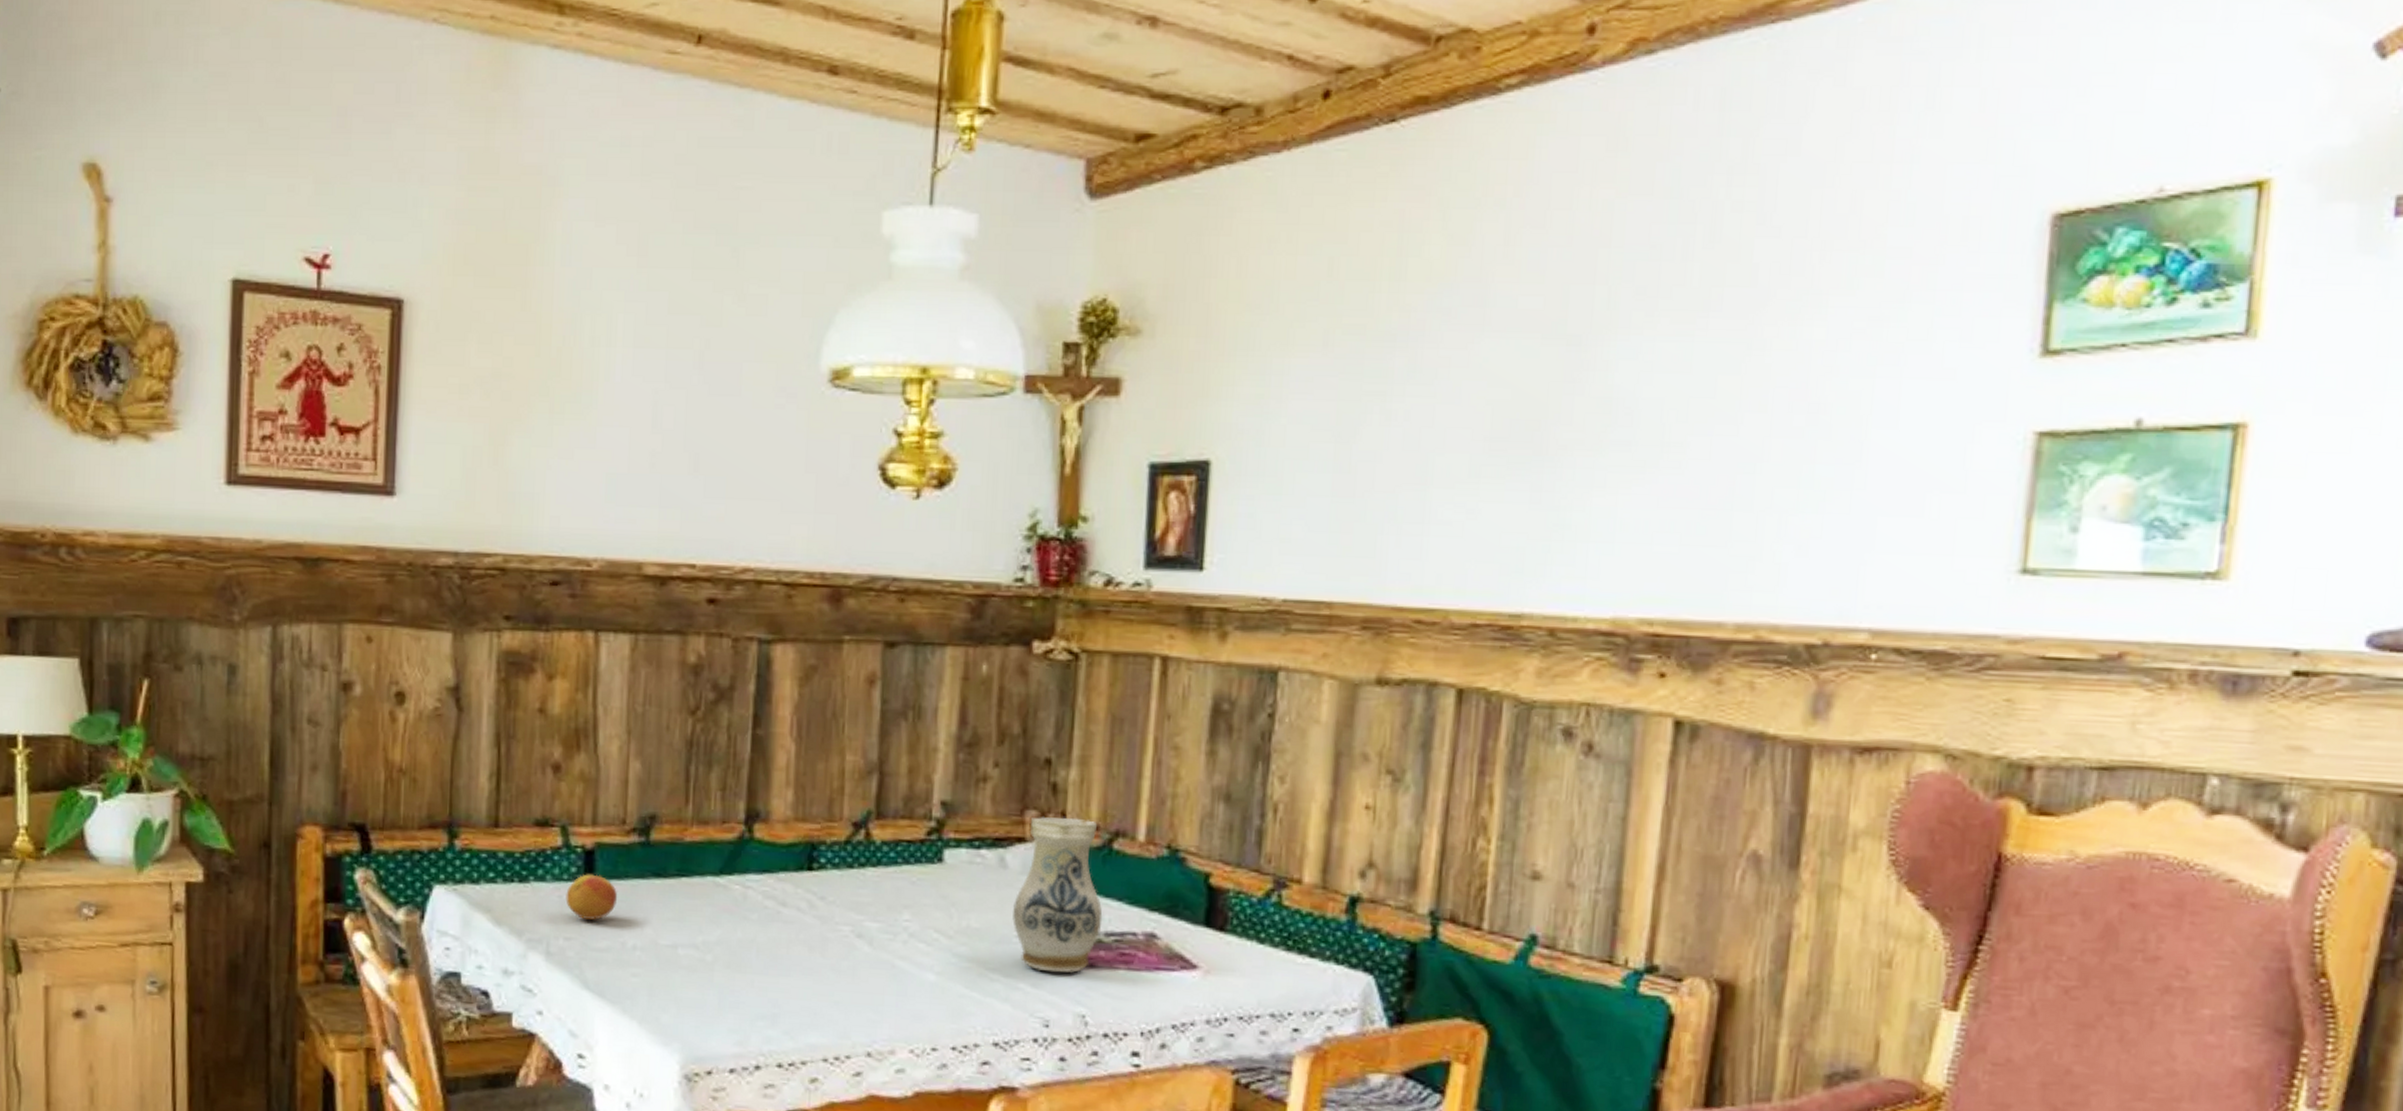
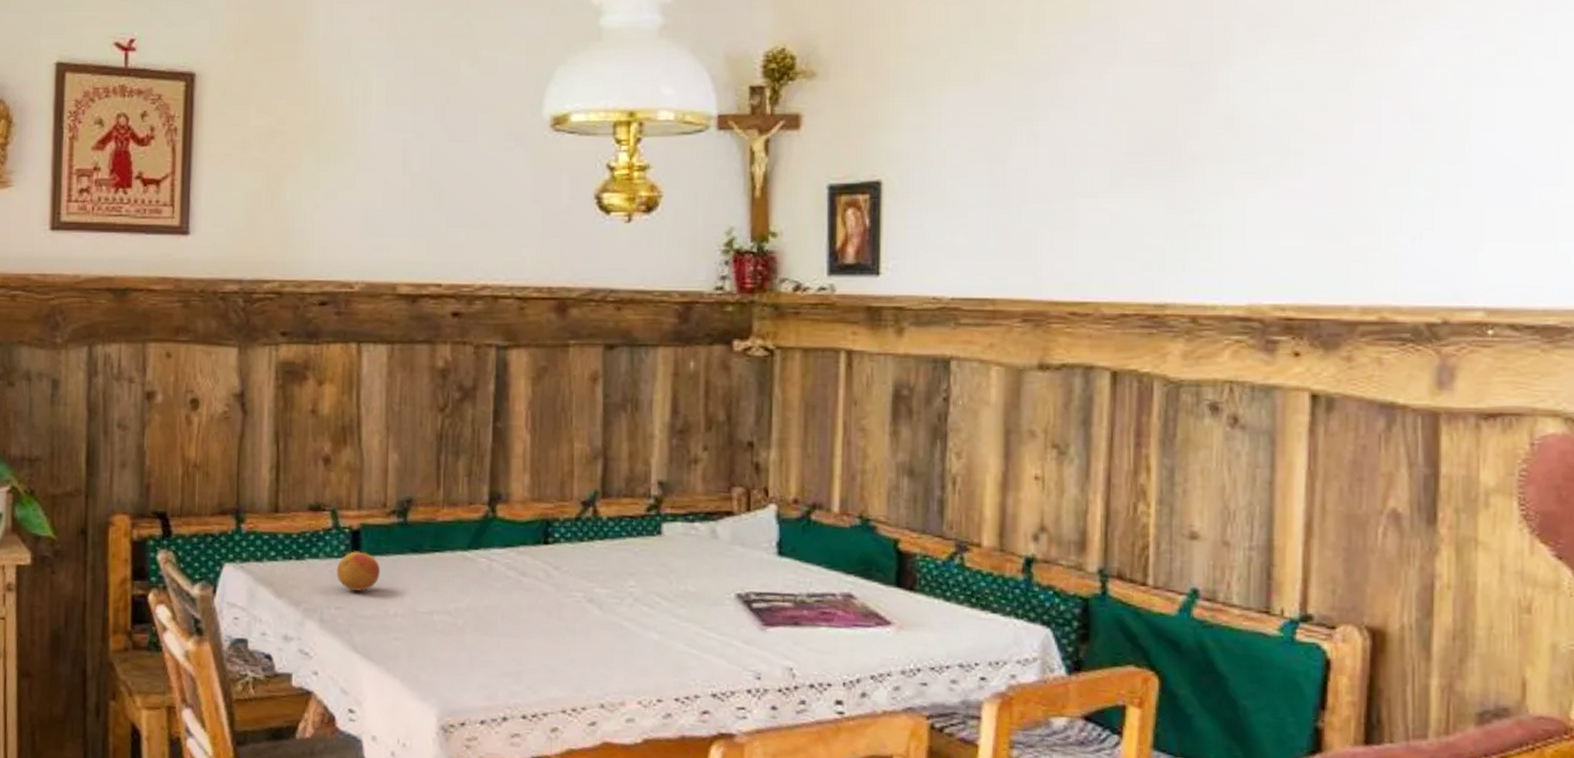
ceramic pitcher: present [1012,817,1103,973] -> none [725,493,805,631]

